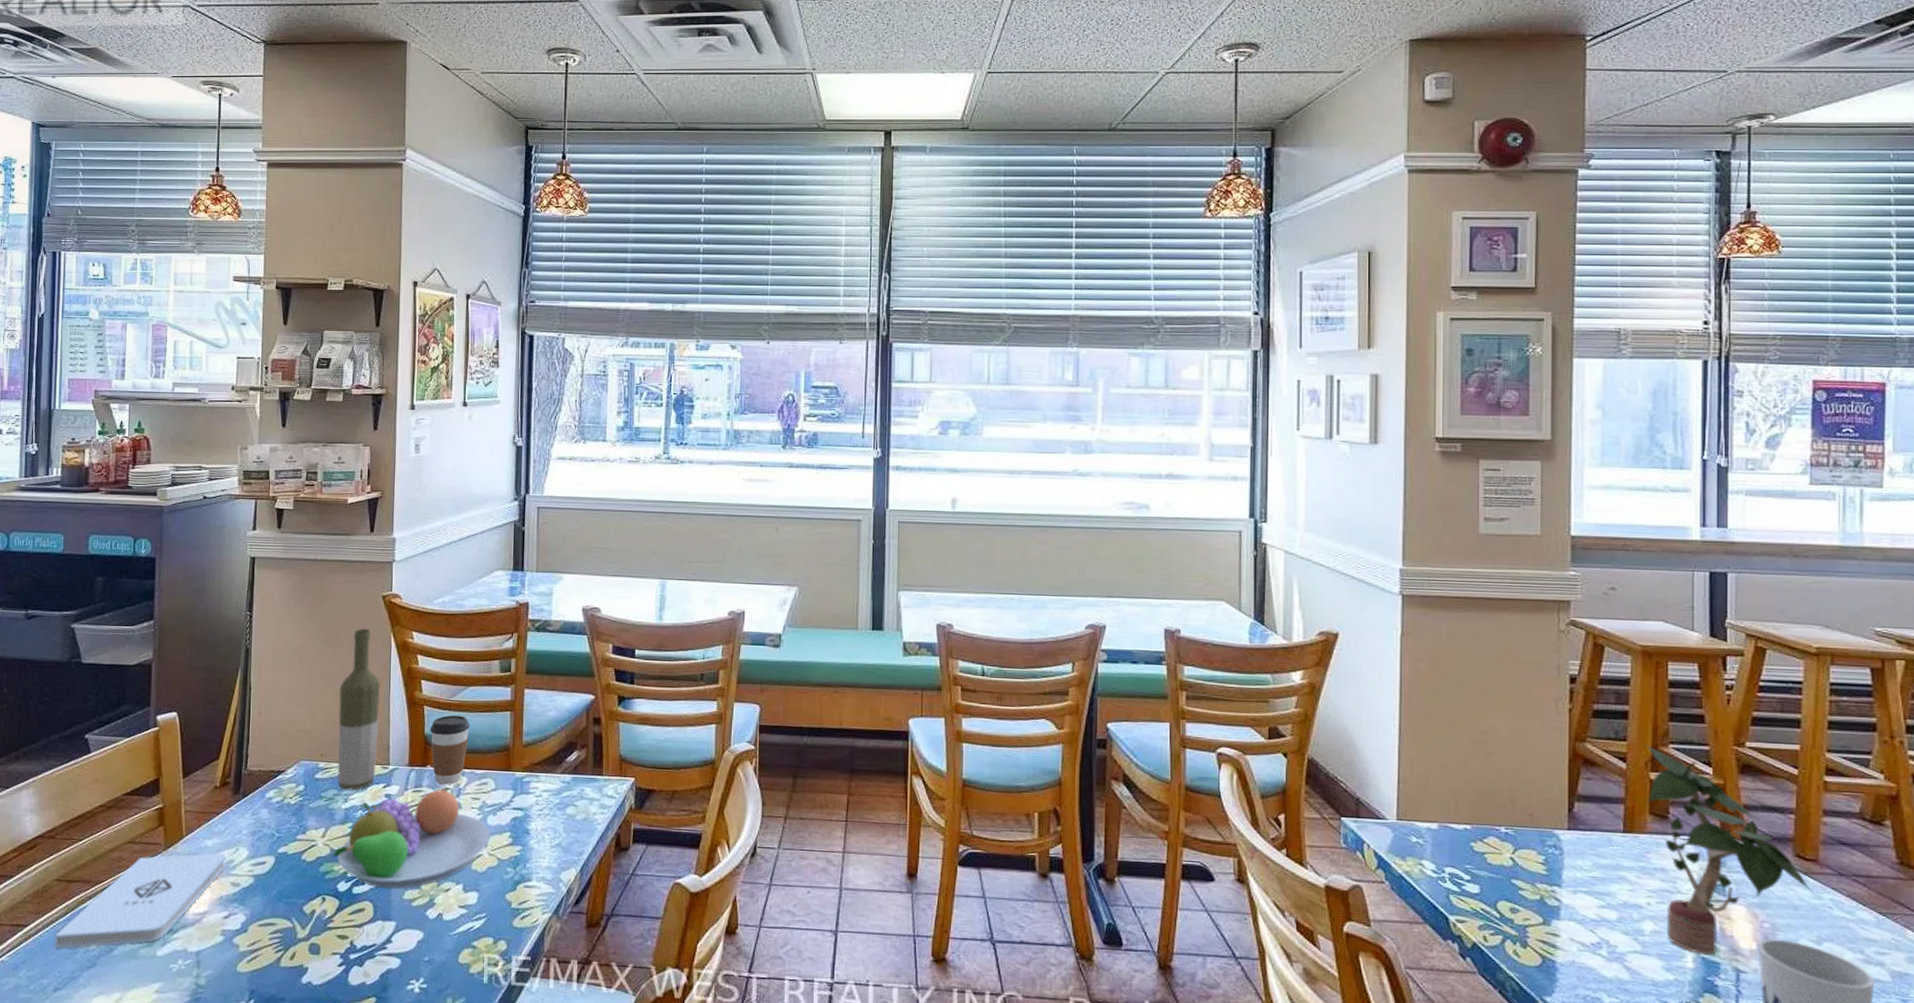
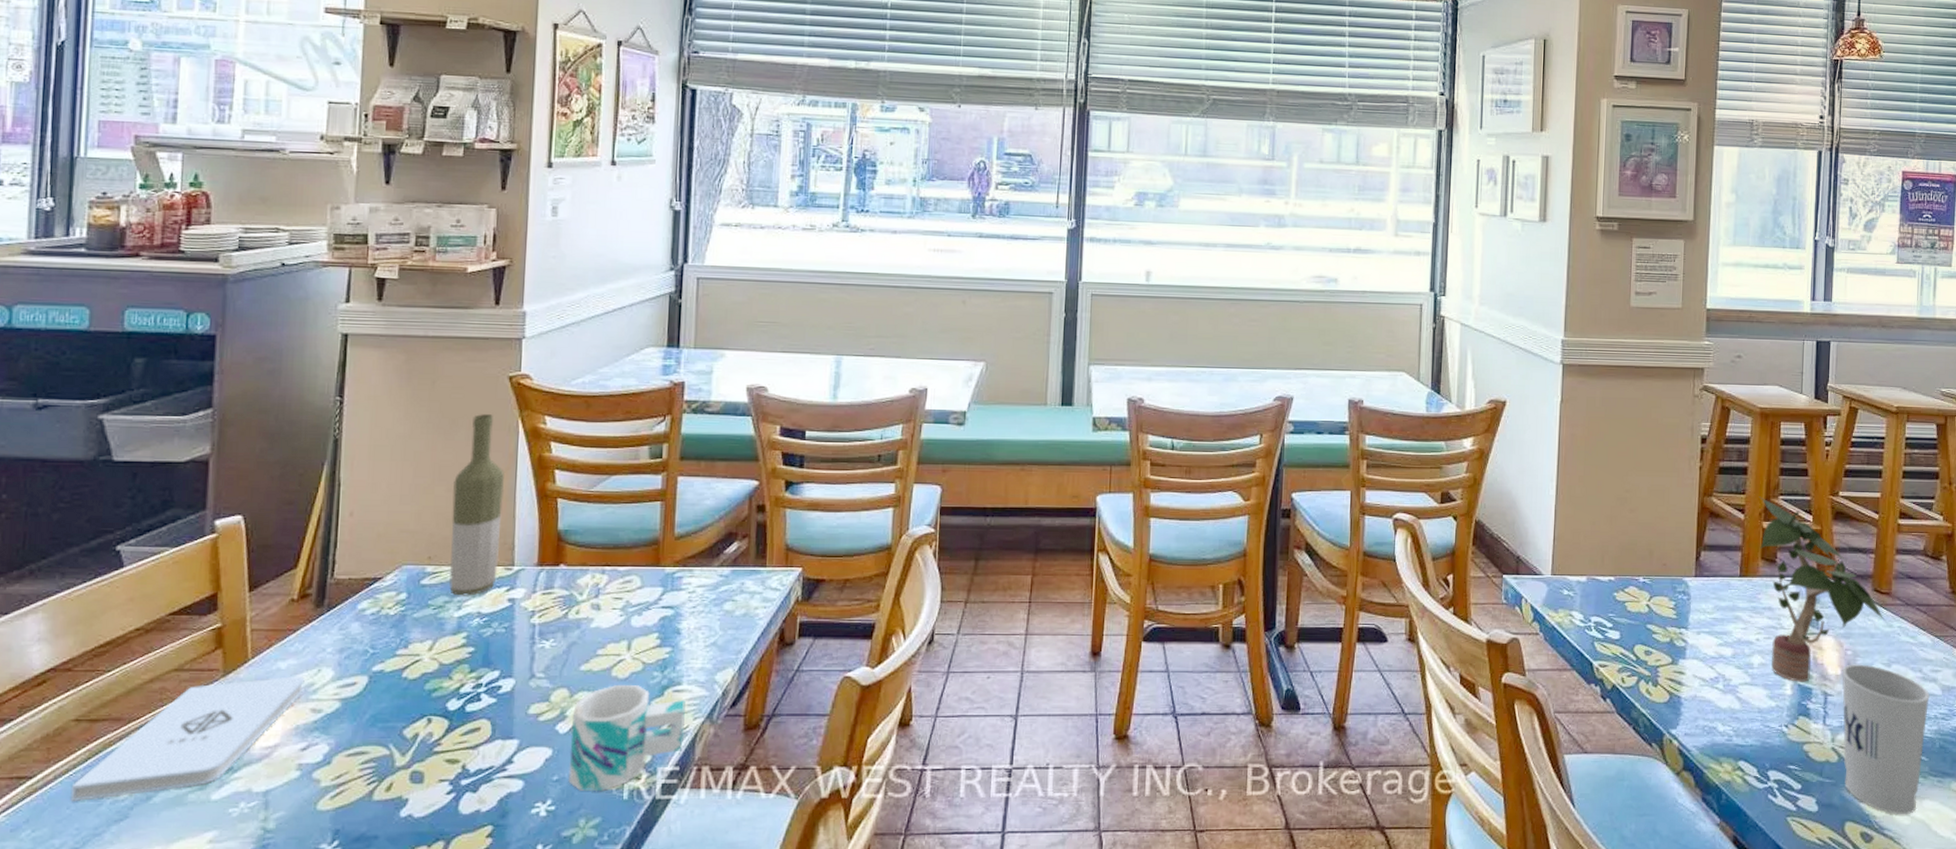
fruit bowl: present [333,786,491,889] -> none [442,586,635,704]
coffee cup: present [429,715,470,785] -> none [564,507,613,585]
mug: none [437,878,535,974] -> present [568,685,685,792]

